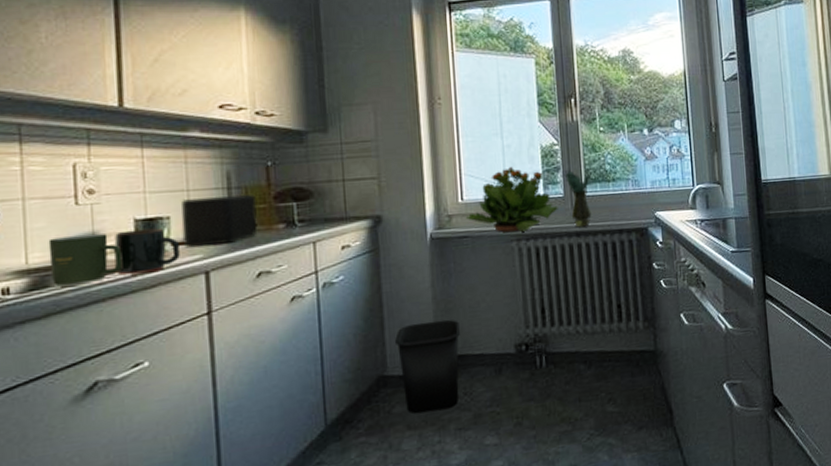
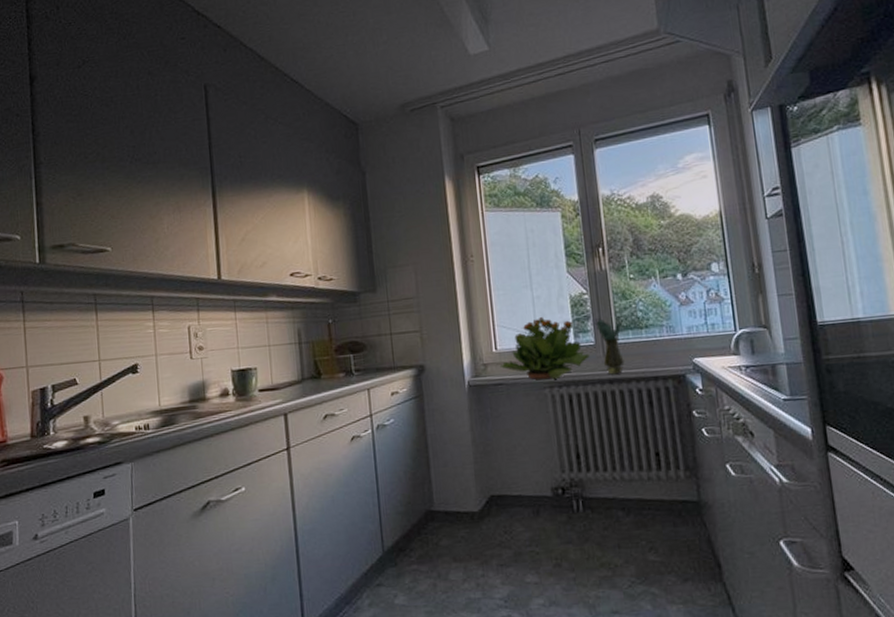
mug: present [48,233,123,287] -> none [173,381,225,424]
mug: present [114,228,180,276] -> none [217,377,265,416]
toaster: present [180,195,258,247] -> none [264,348,323,393]
waste bin: present [395,319,460,414] -> none [440,461,499,548]

